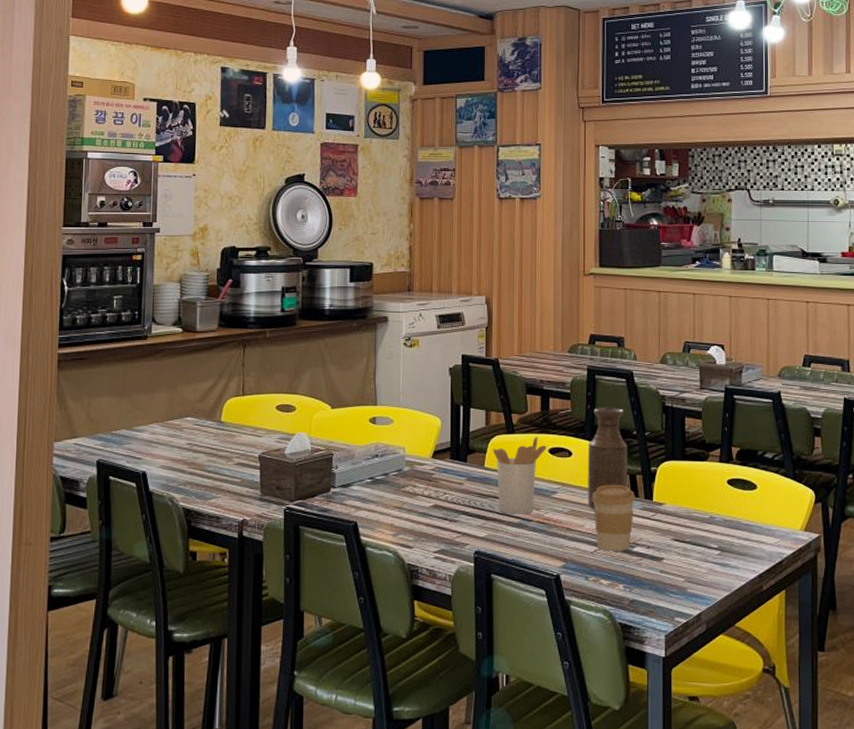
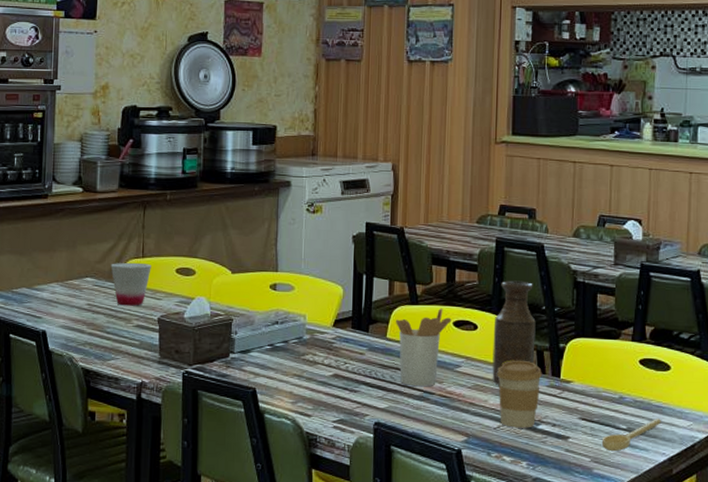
cup: none [211,400,252,444] -> present [110,262,151,306]
spoon: none [694,537,750,570] -> present [601,418,661,451]

